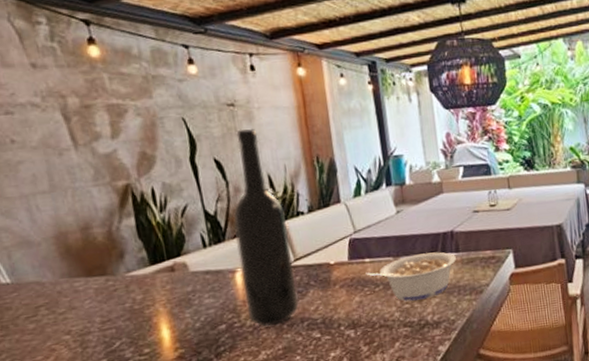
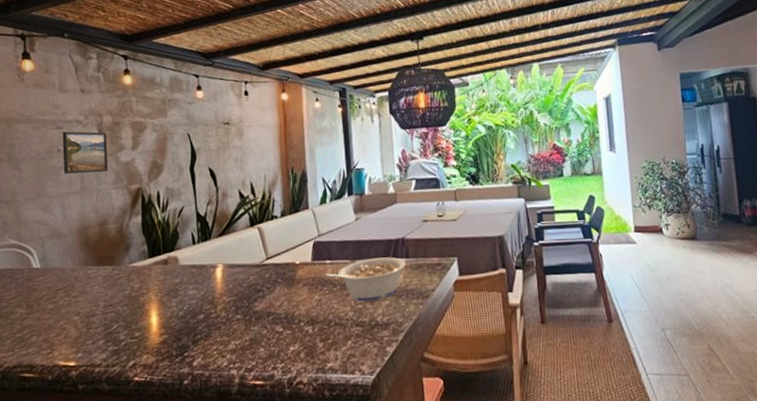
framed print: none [14,117,84,170] -> present [62,131,108,174]
bottle: present [233,129,299,327] -> none [219,143,267,319]

